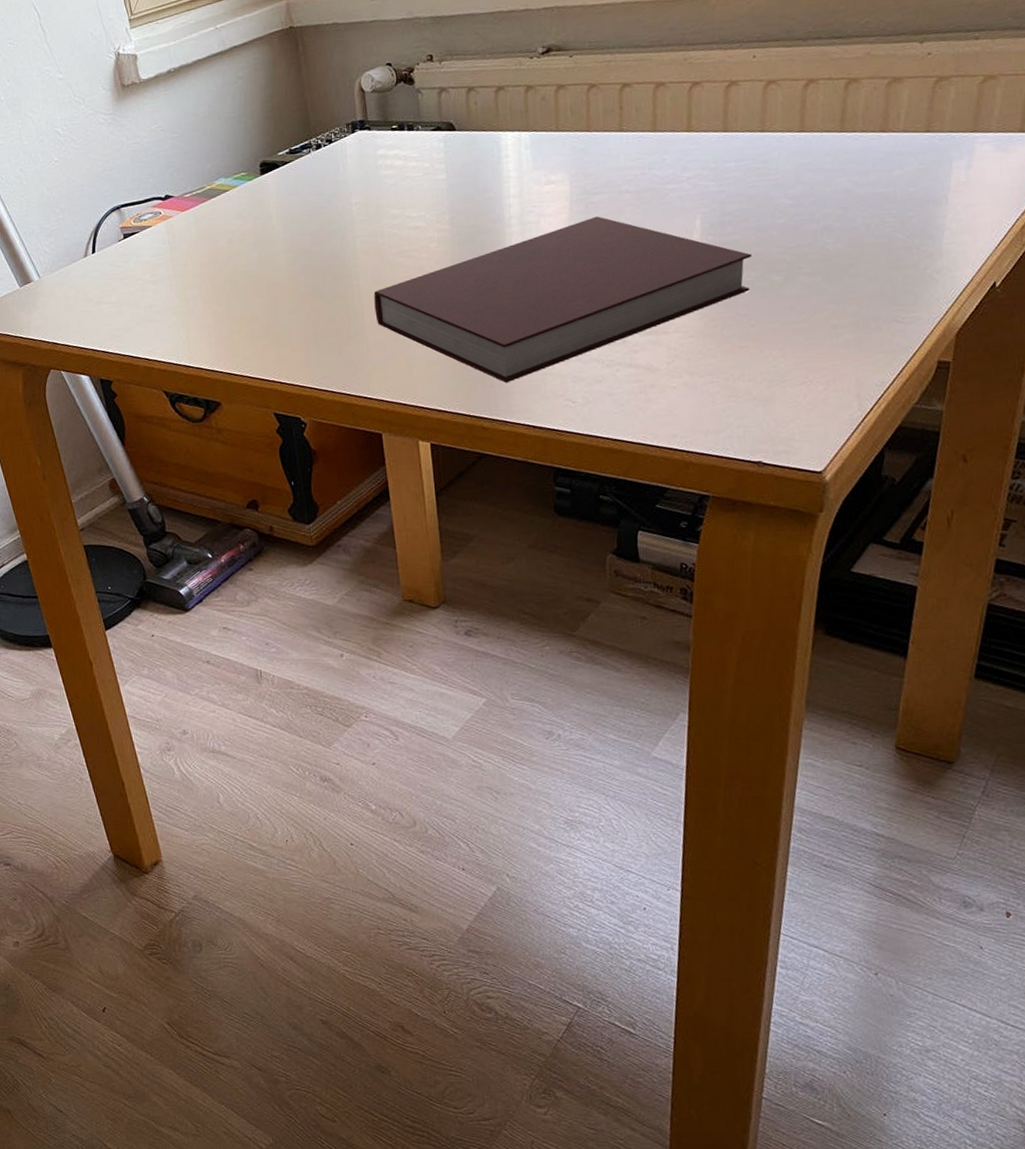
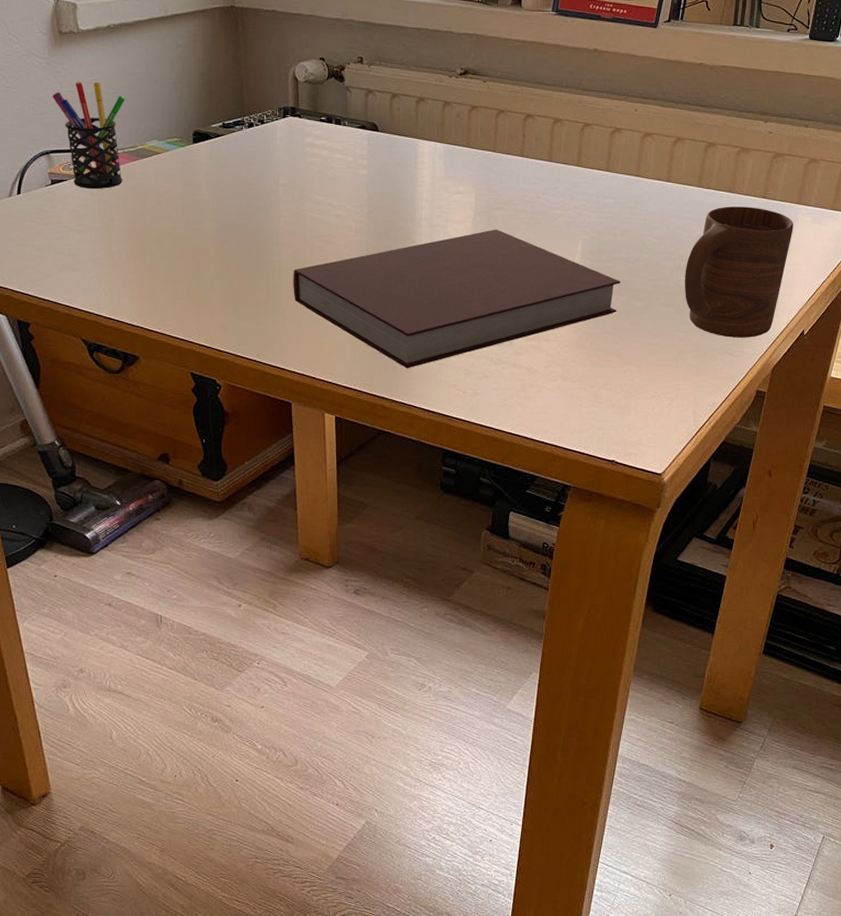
pen holder: none [119,129,193,238] -> present [52,82,126,189]
cup: none [831,144,970,303] -> present [685,206,793,338]

